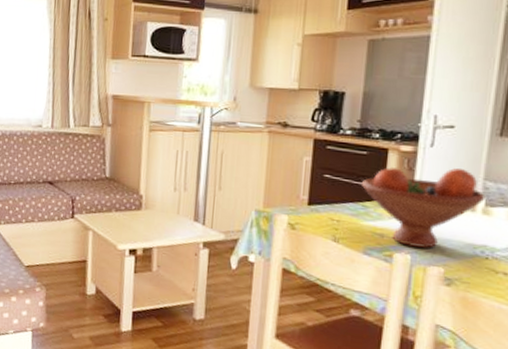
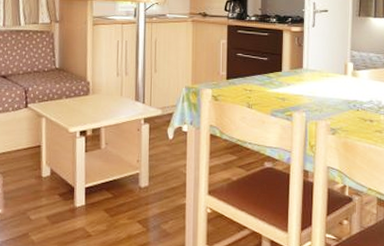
fruit bowl: present [360,166,486,248] -> none [265,43,353,106]

